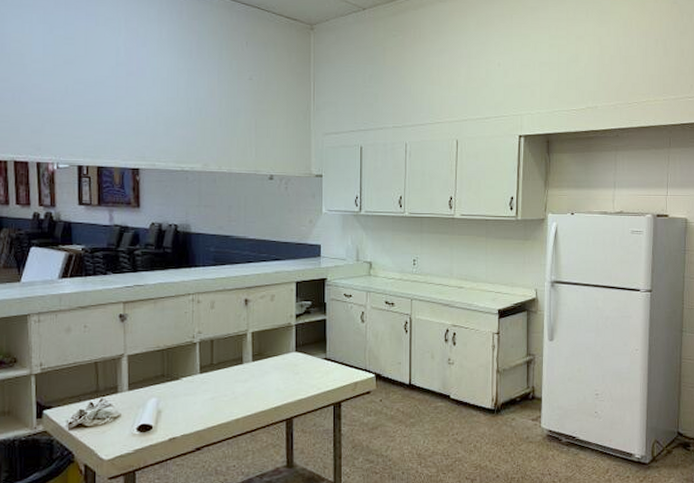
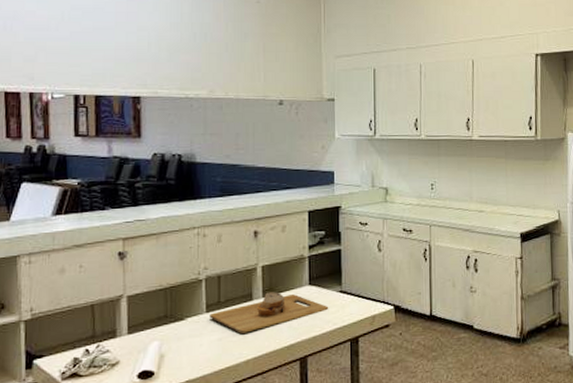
cutting board: none [203,356,314,394] -> present [209,292,329,333]

